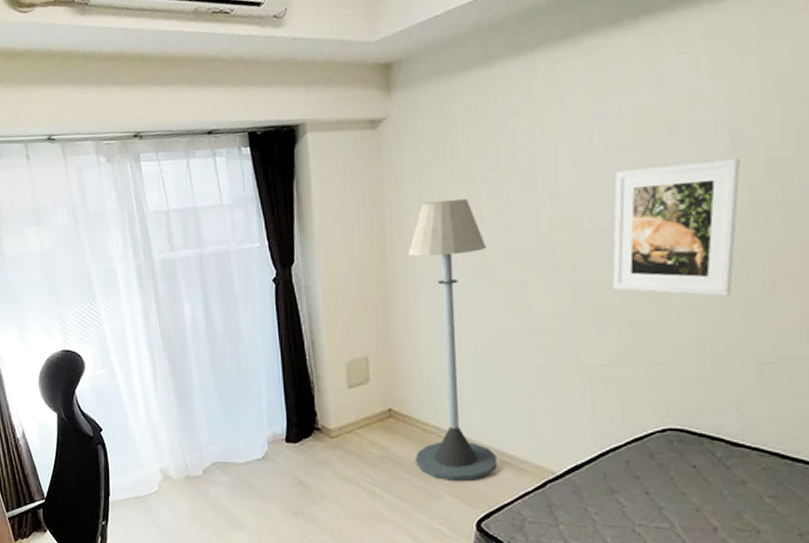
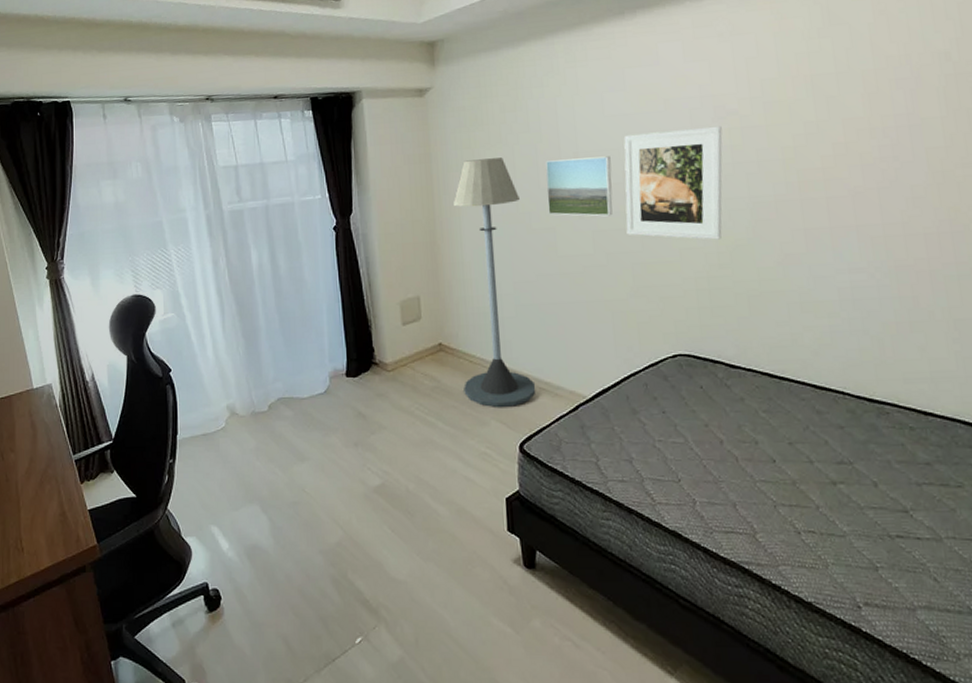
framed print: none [518,196,598,268] -> present [546,156,613,217]

